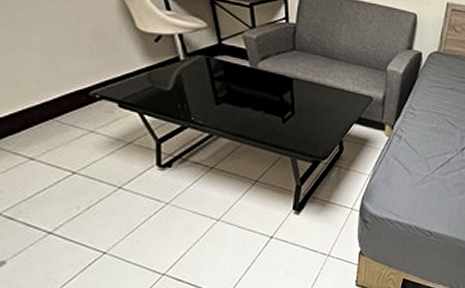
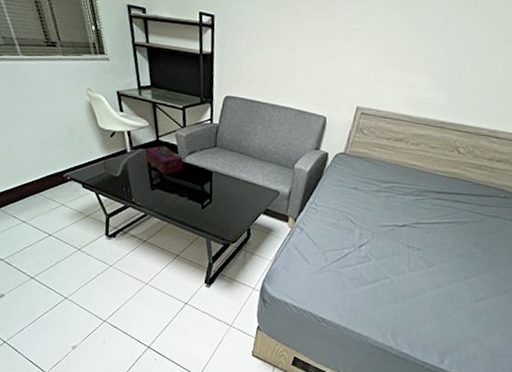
tissue box: none [205,50,256,86] -> present [145,145,184,175]

